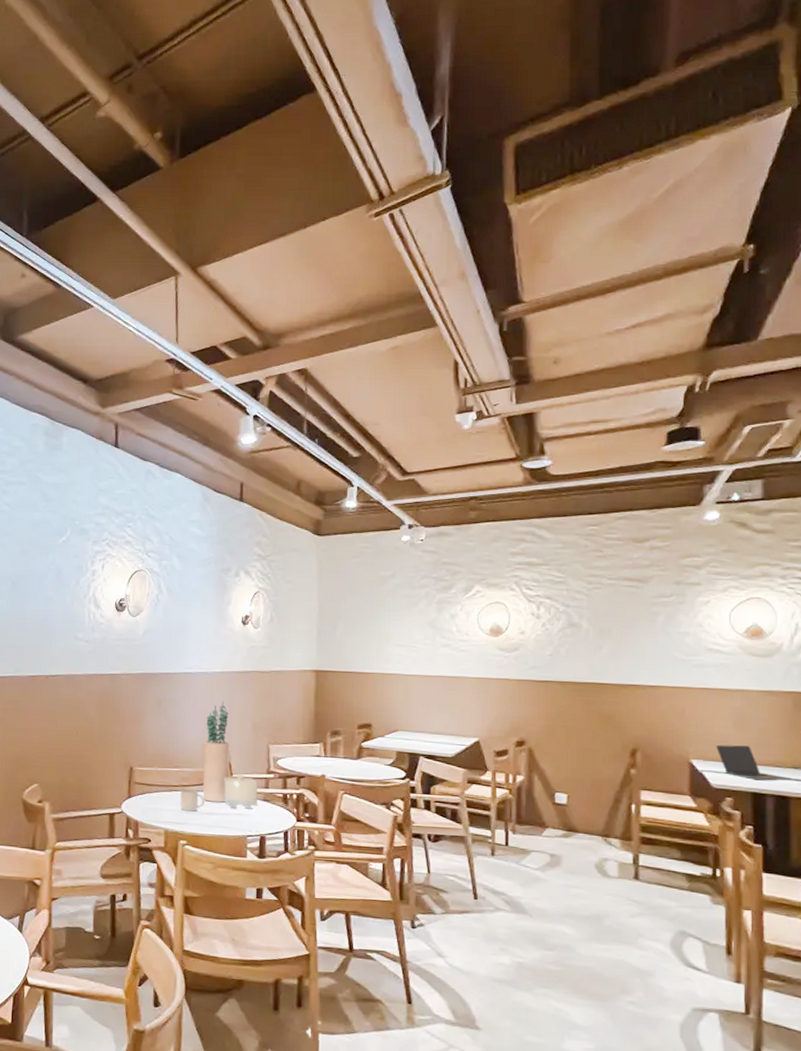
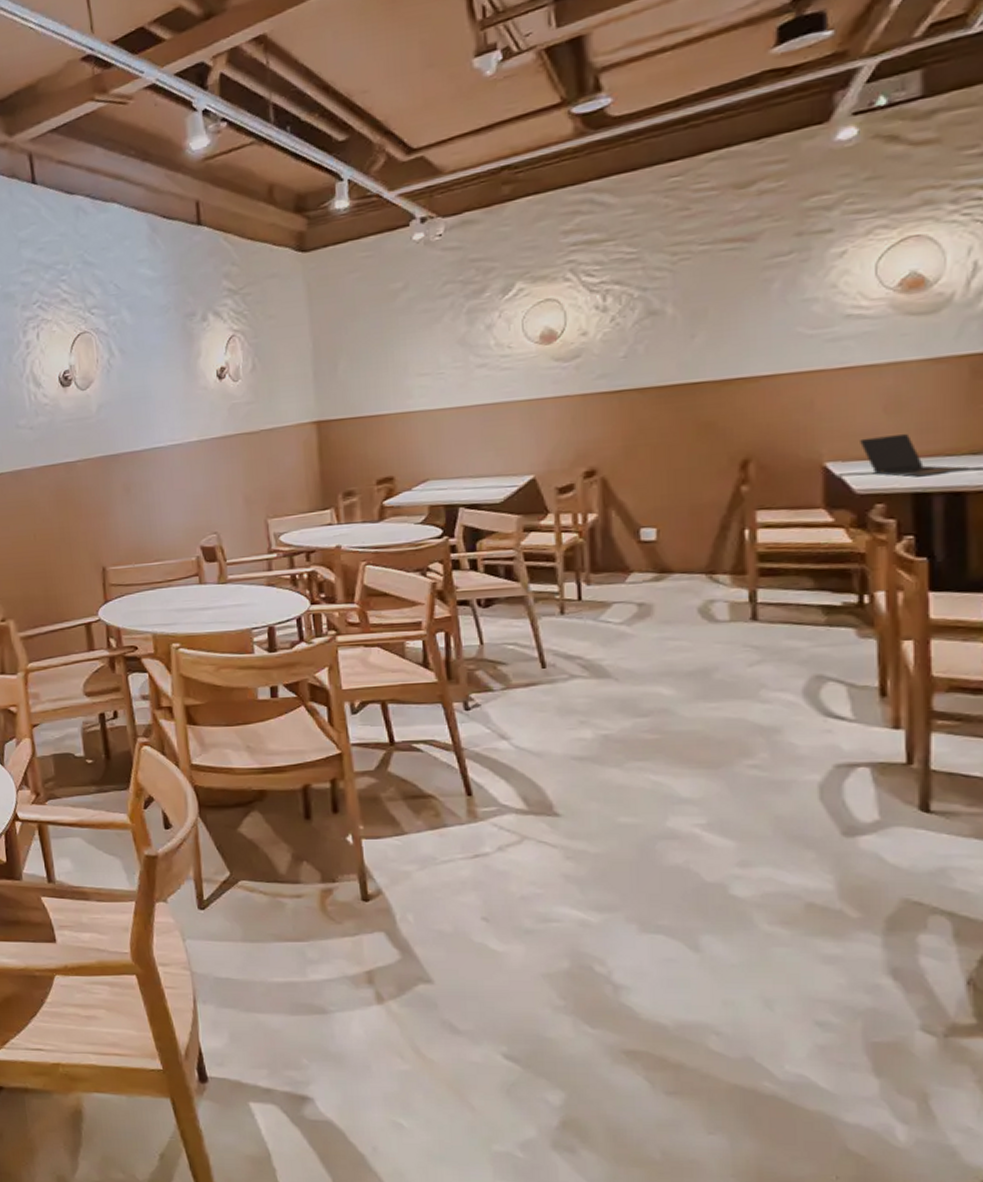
mug: present [180,789,204,812] -> none [165,584,196,610]
vase: present [202,701,230,803] -> none [186,475,222,596]
sugar bowl: present [222,775,258,809] -> none [215,559,260,599]

